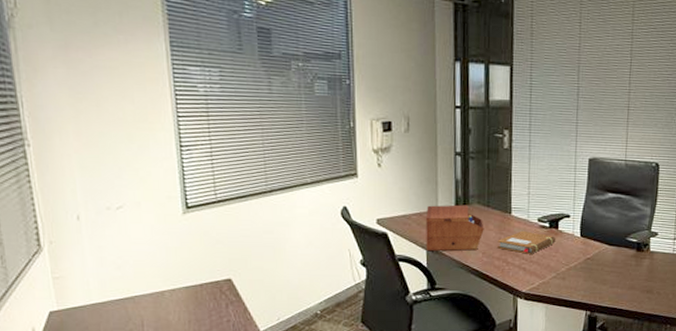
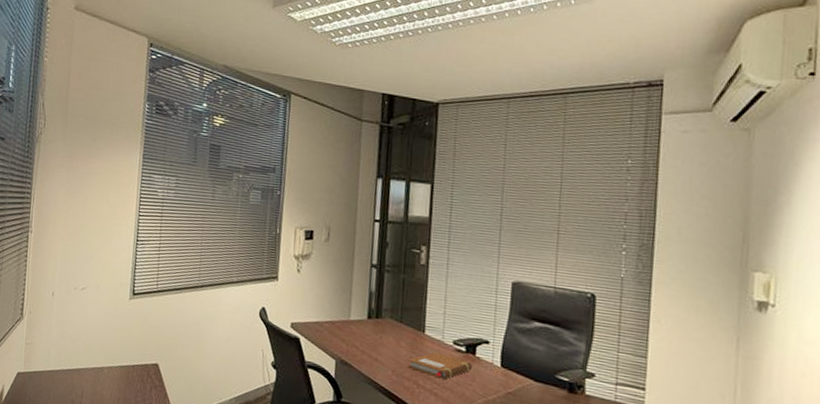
sewing box: present [426,204,484,252] -> none [335,314,396,367]

